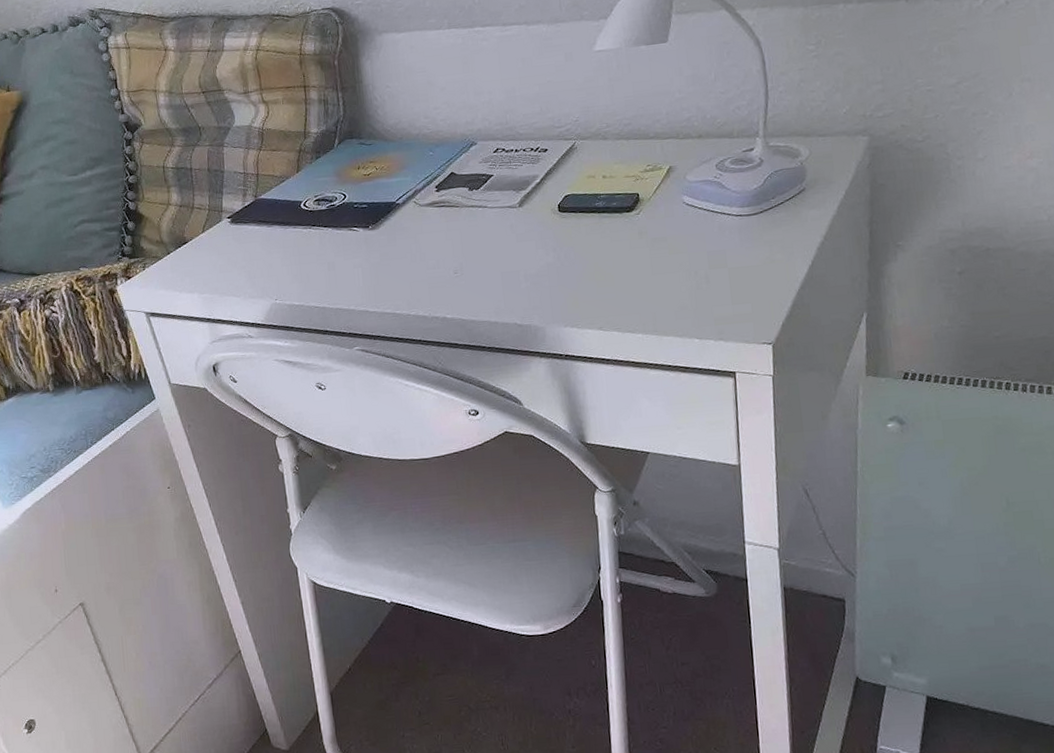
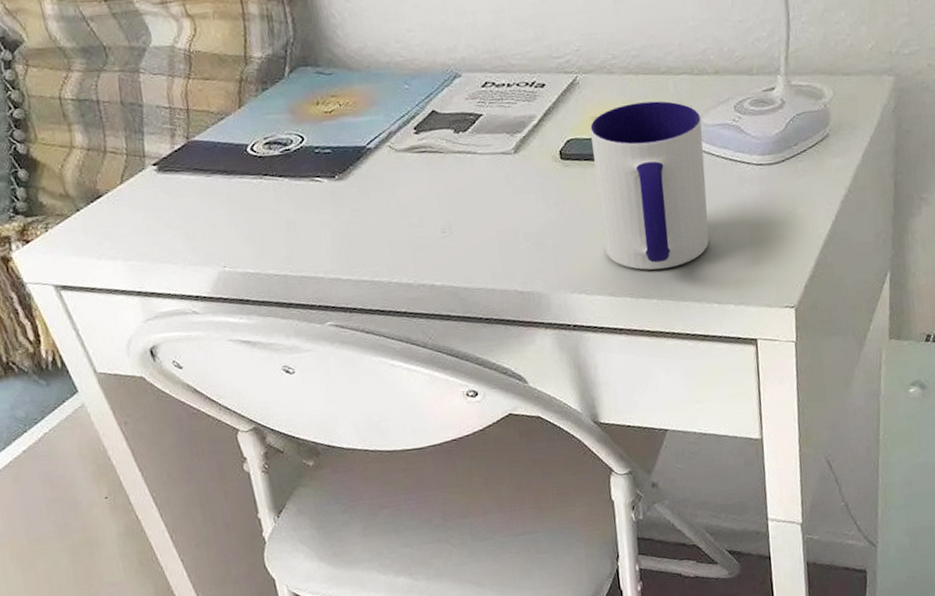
mug: none [585,161,691,308] -> present [590,101,709,270]

